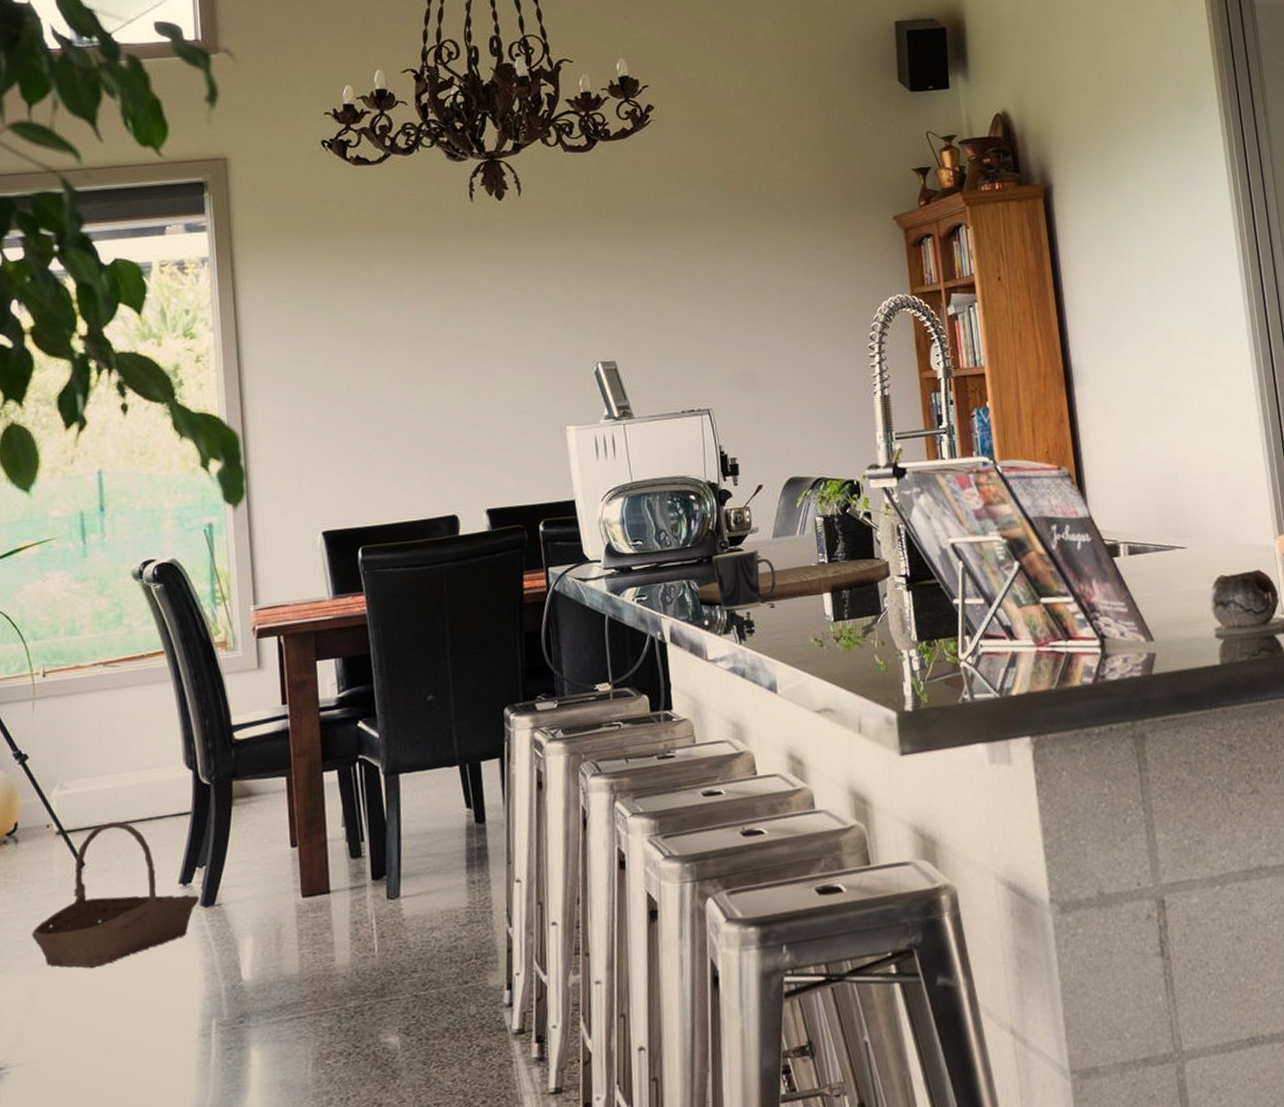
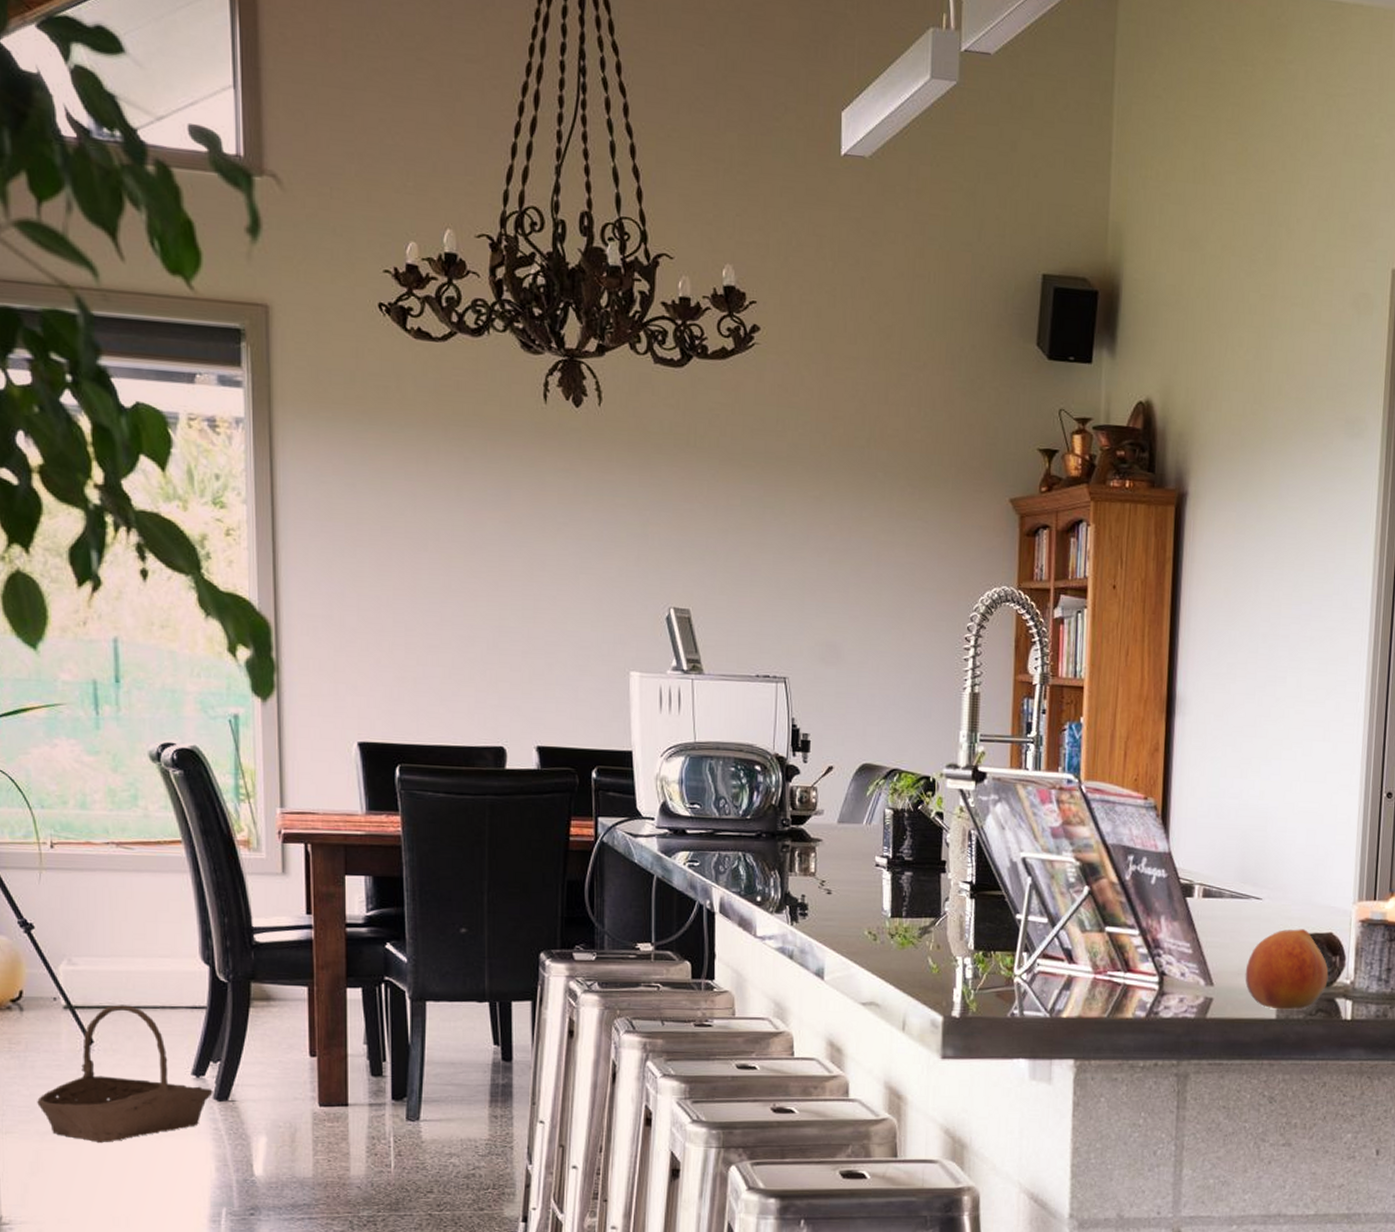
cutting board: present [698,558,891,607] -> none [753,856,956,889]
mug: present [712,549,776,612] -> none [772,831,837,892]
fruit: none [1182,571,1265,655] -> present [1245,929,1329,1010]

